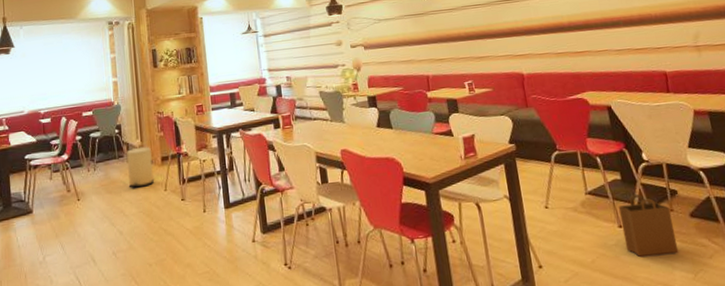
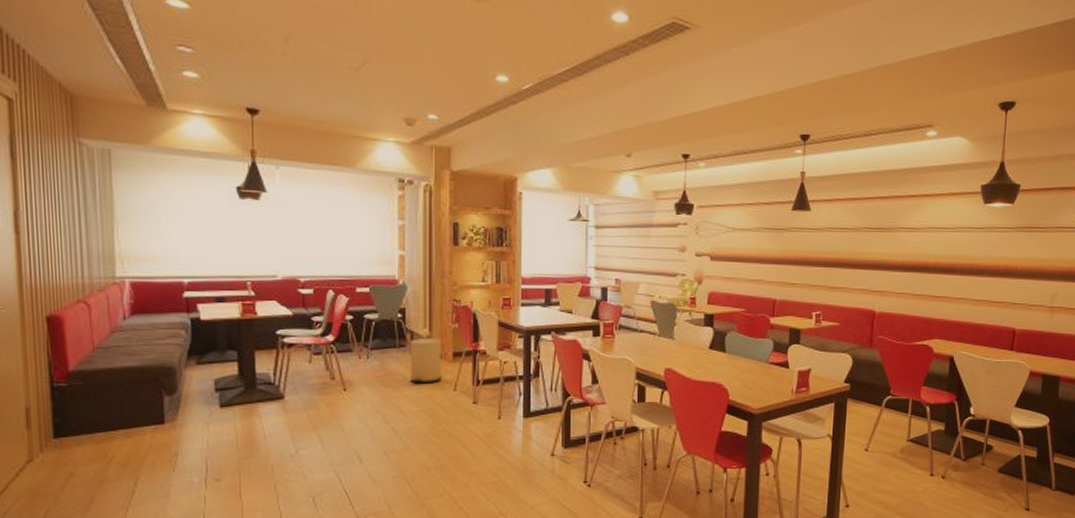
shopping bag: present [618,194,679,257] -> none [932,446,982,505]

